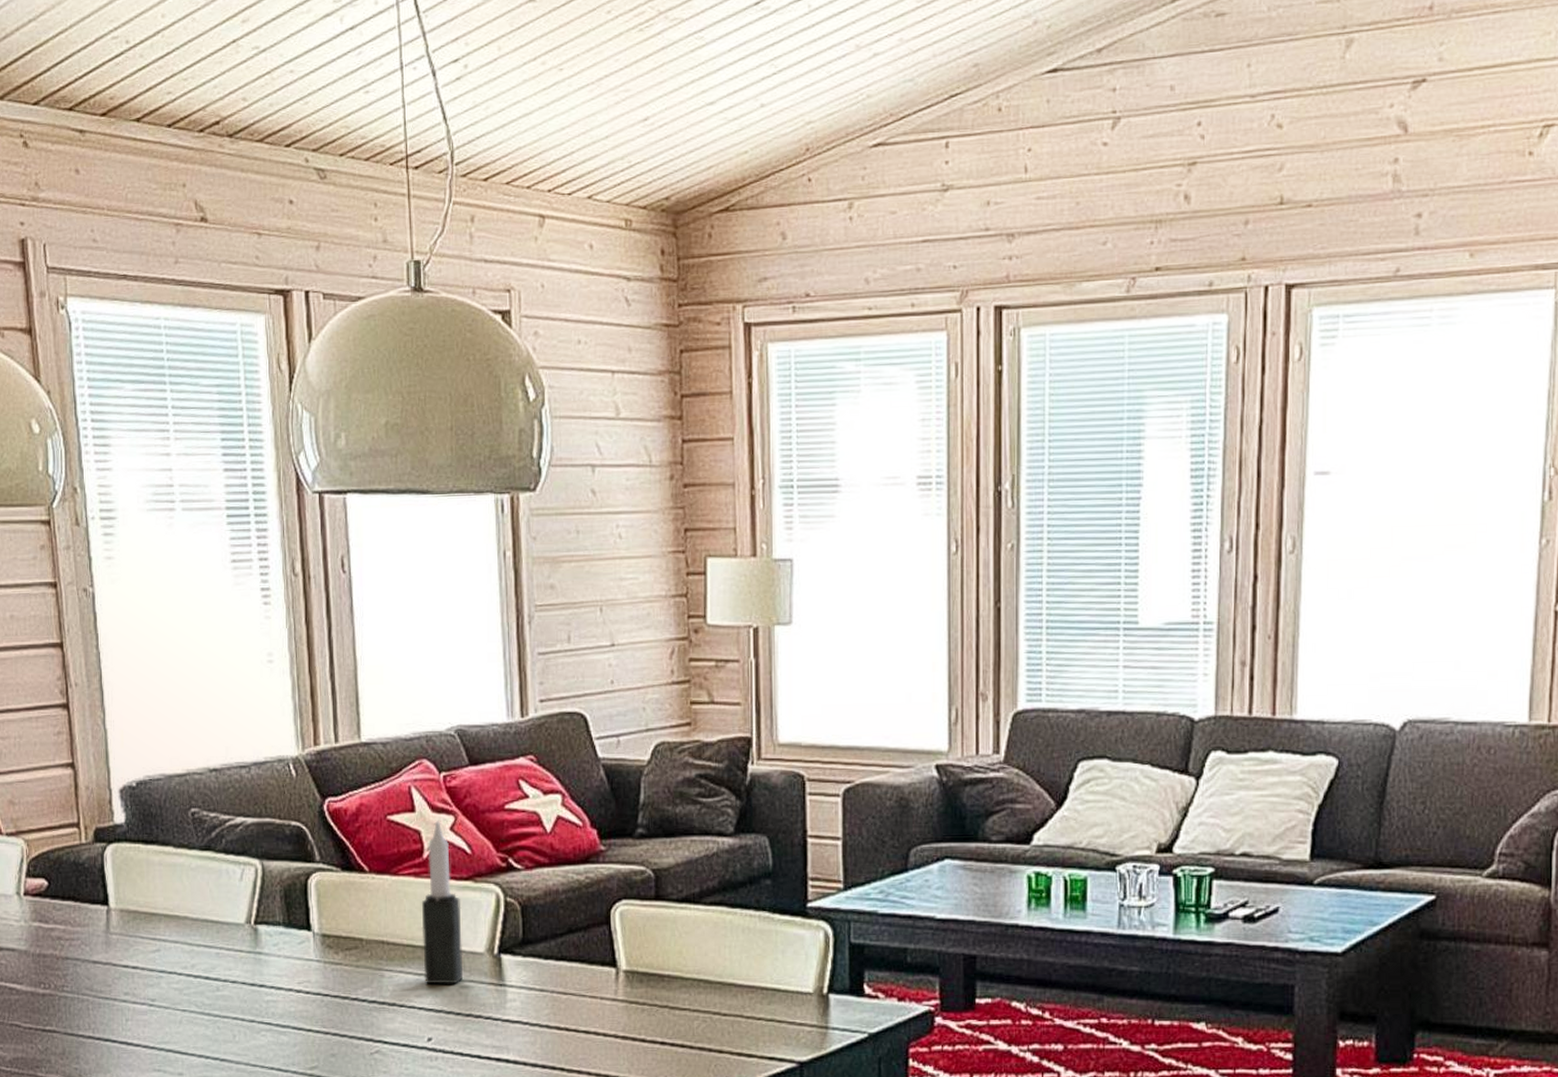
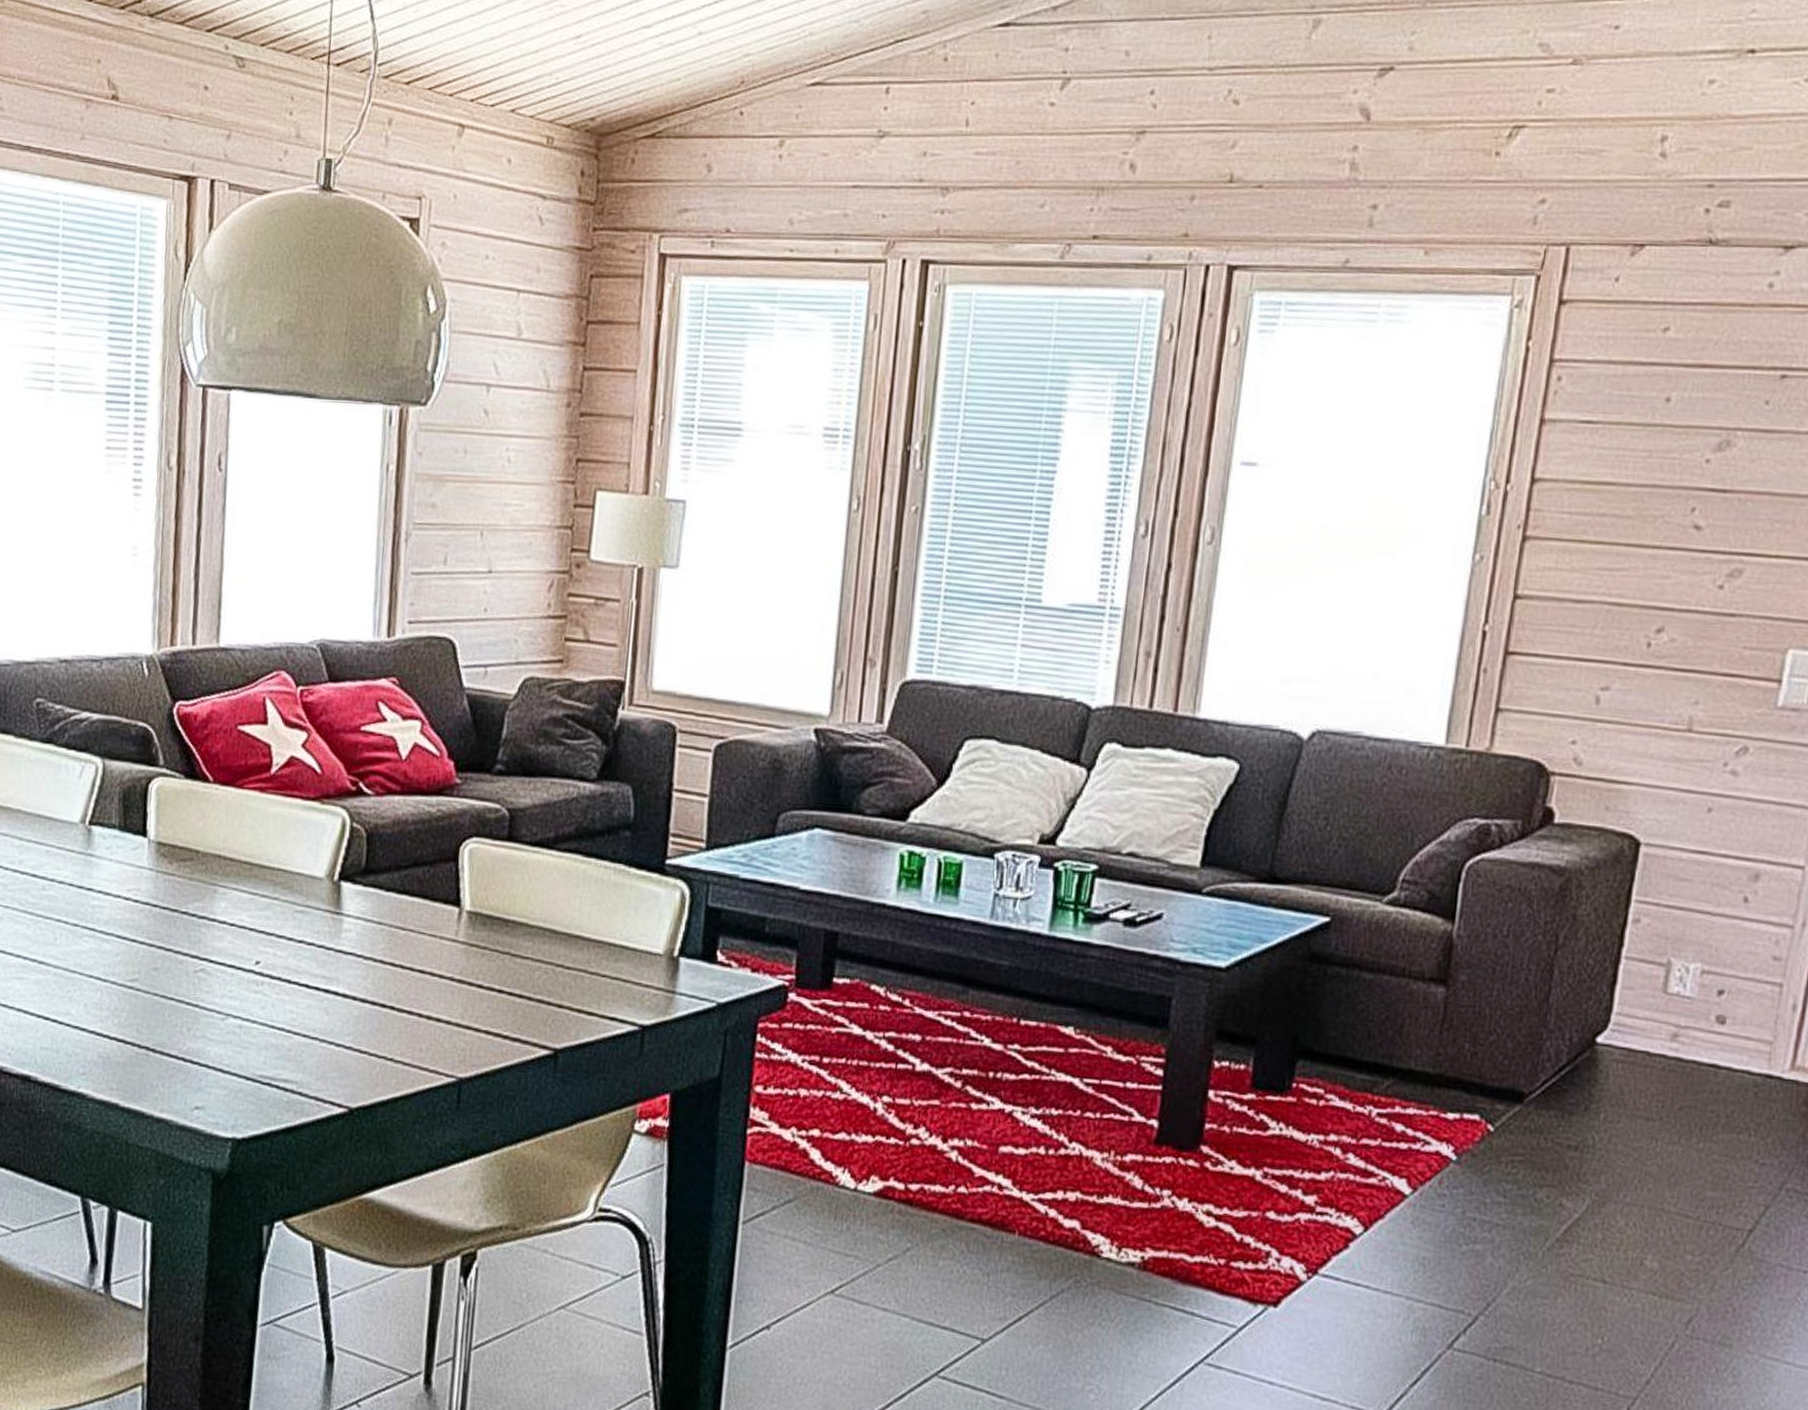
candle: present [421,820,462,984] -> none [258,735,305,908]

